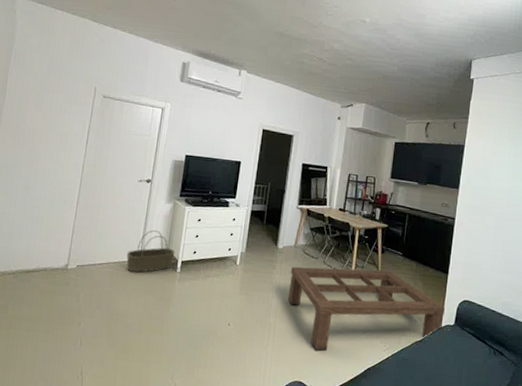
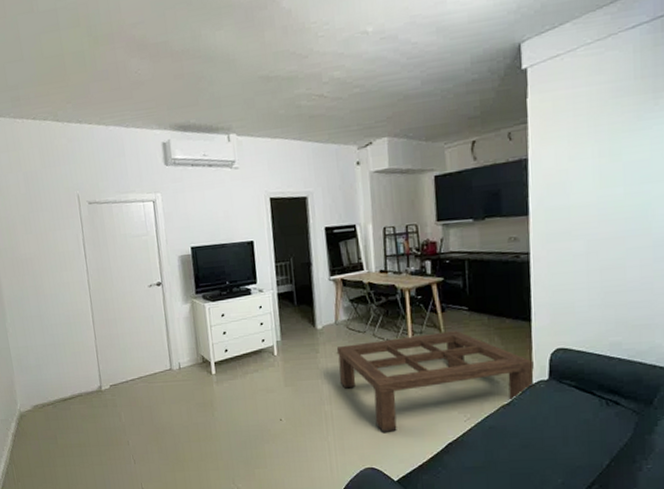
basket: present [126,229,175,273] -> none [156,334,206,384]

